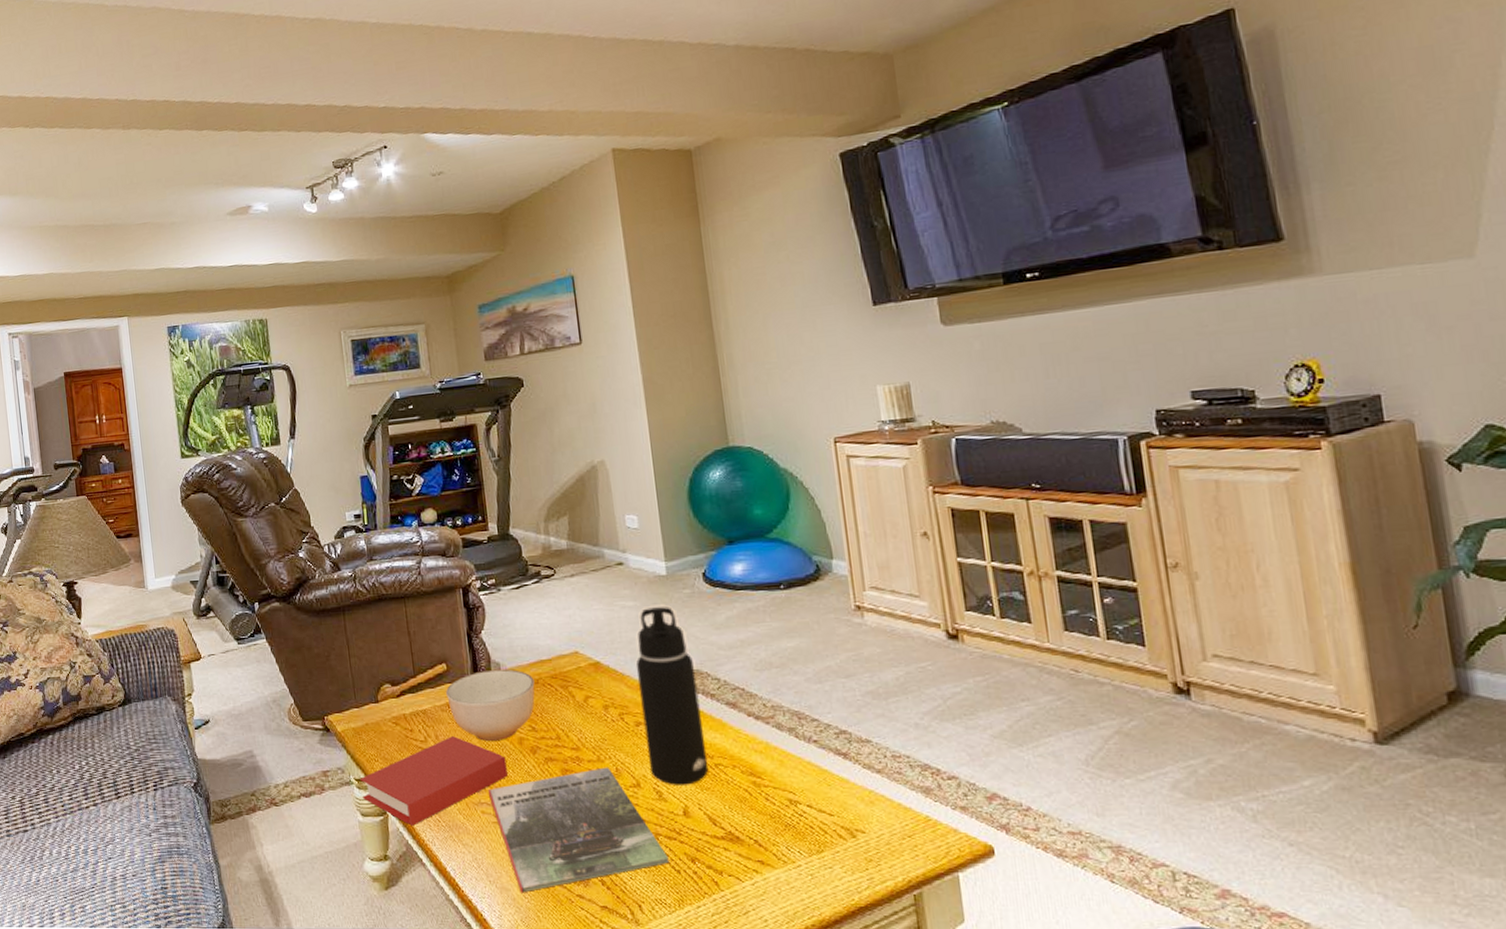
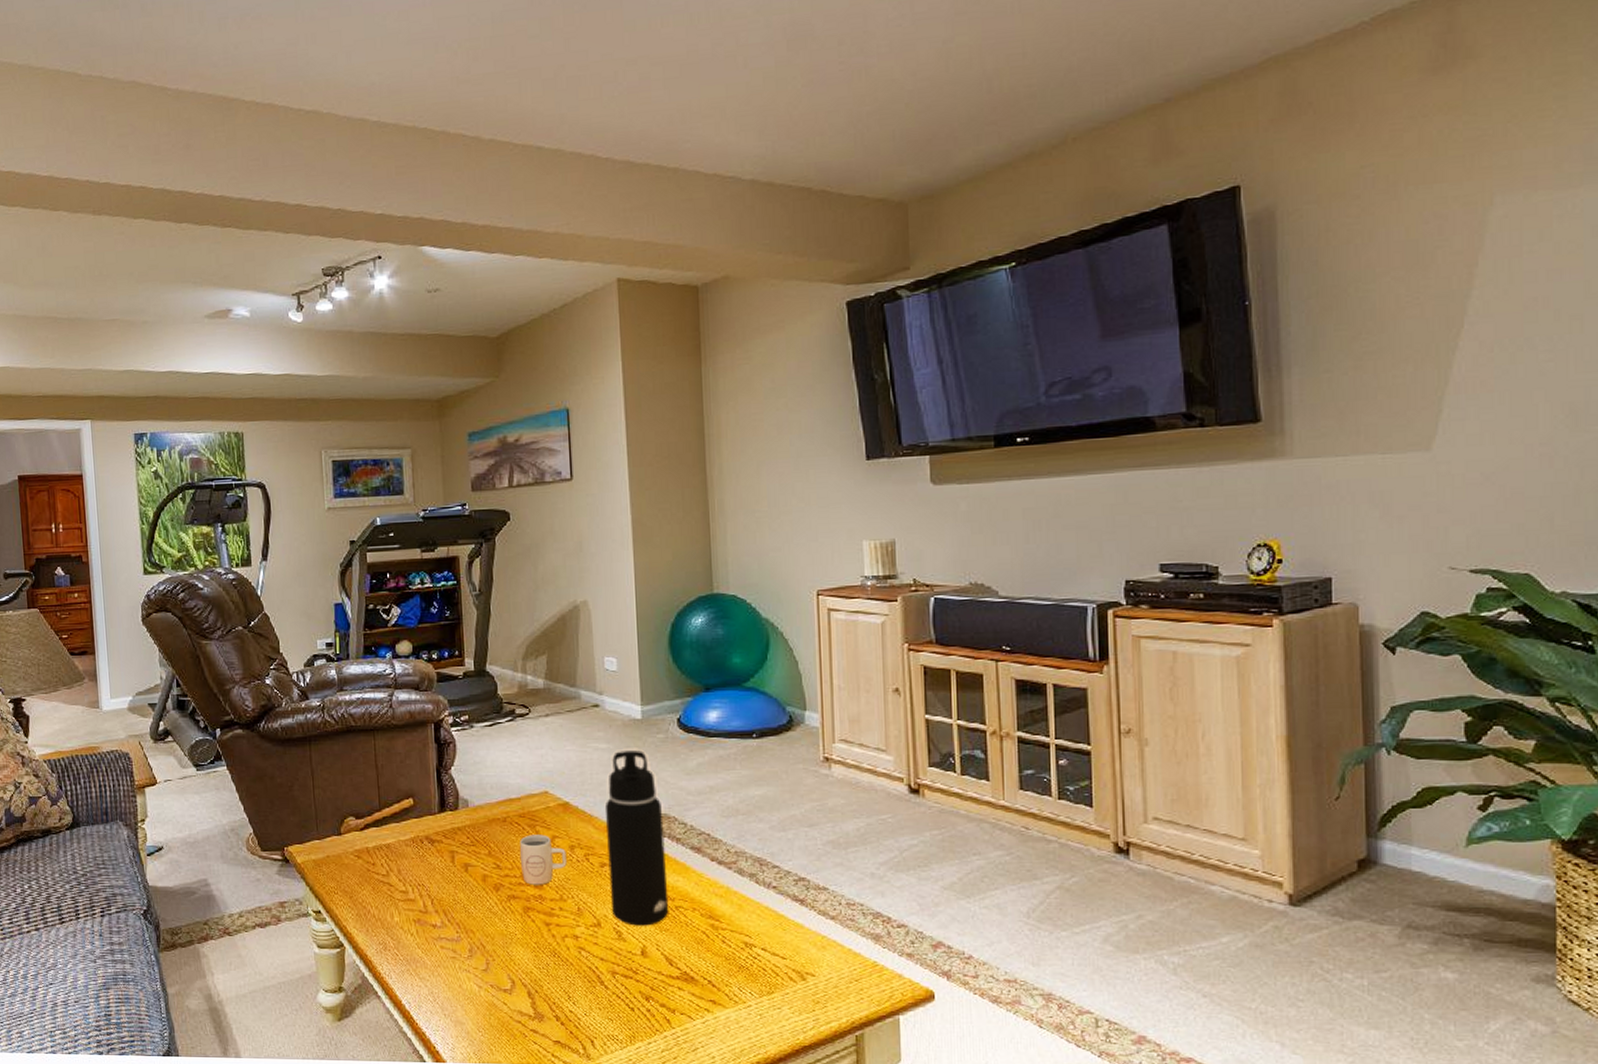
book: present [360,736,508,826] -> none [318,871,469,959]
bowl: present [446,669,535,741] -> none [412,806,502,877]
magazine: present [487,767,669,893] -> none [448,906,624,1027]
mug: none [553,695,602,747] -> present [519,834,567,885]

